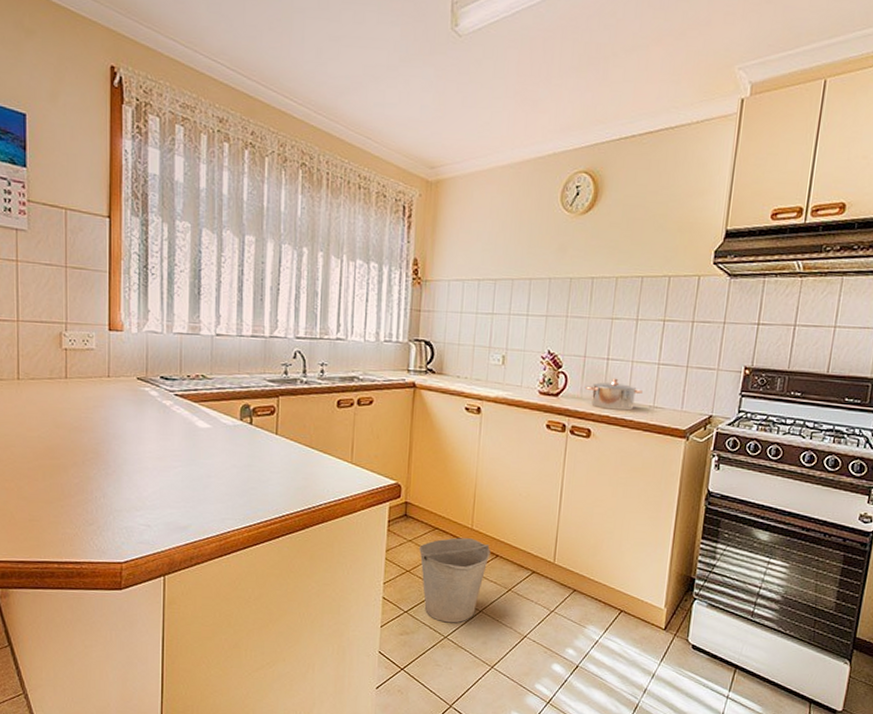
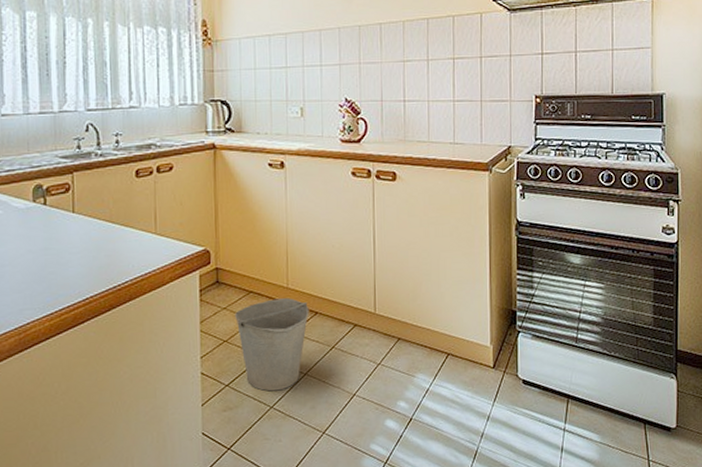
cooking pot: present [584,378,642,411] -> none [385,119,442,151]

